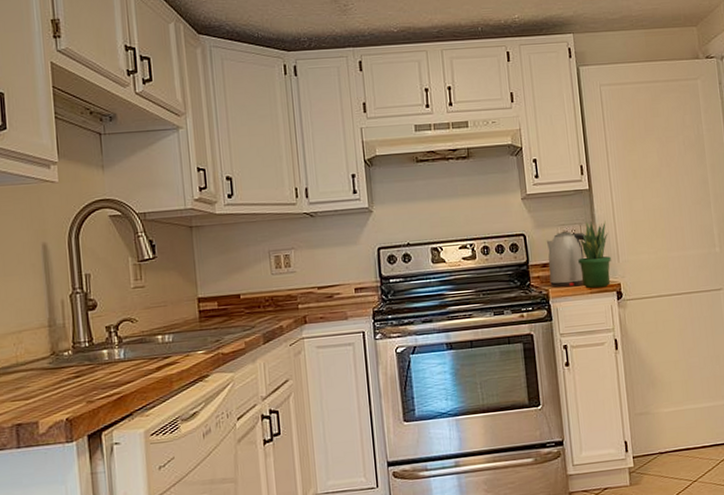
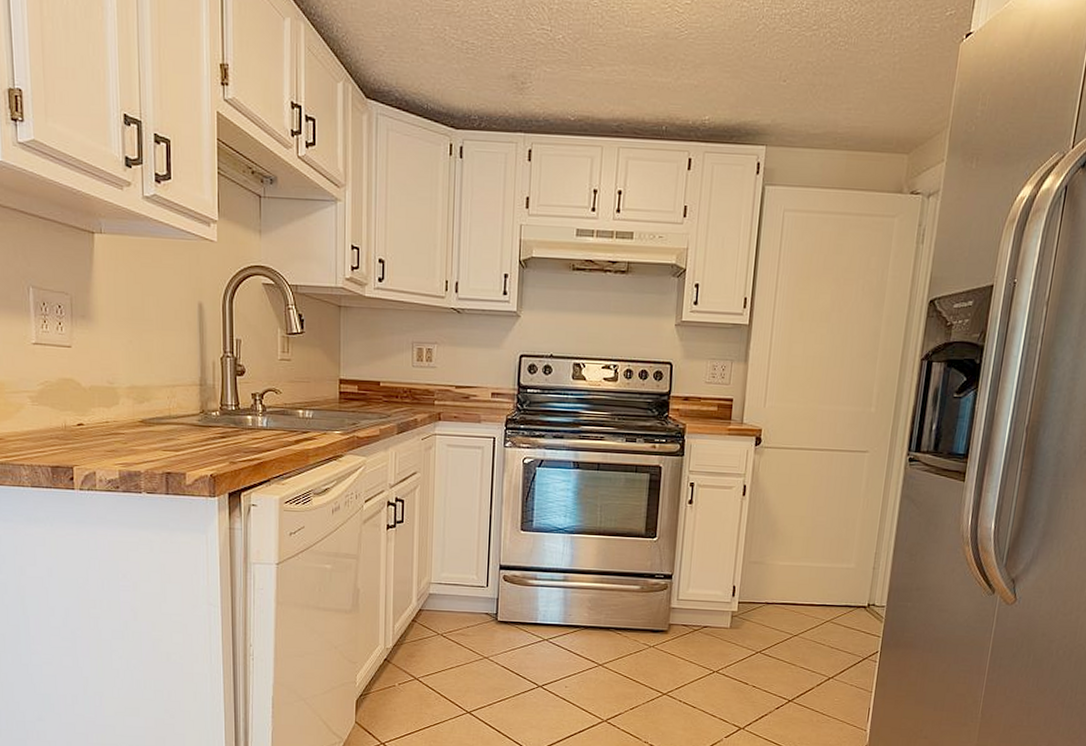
kettle: present [546,231,586,288] -> none [688,366,736,426]
planter: present [578,221,611,289] -> none [721,360,760,431]

